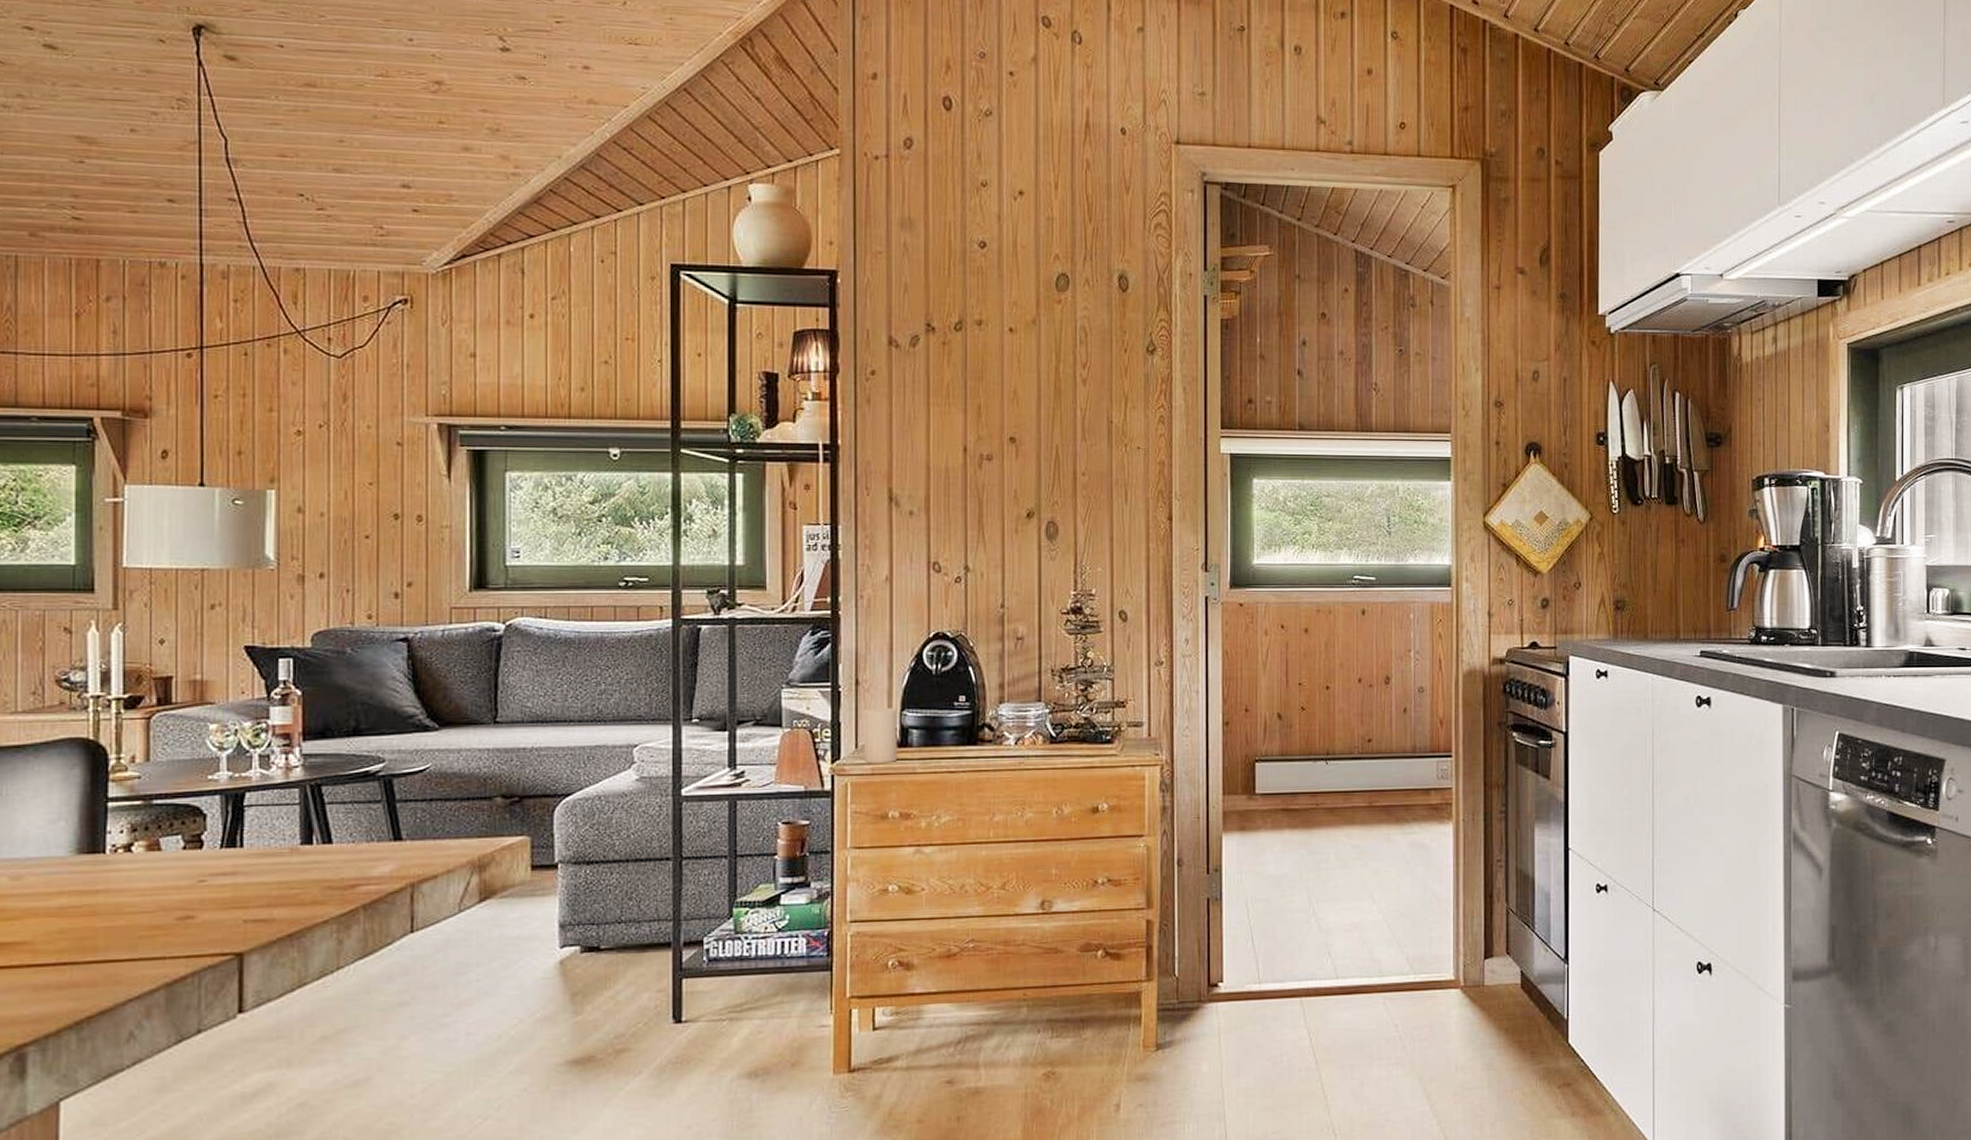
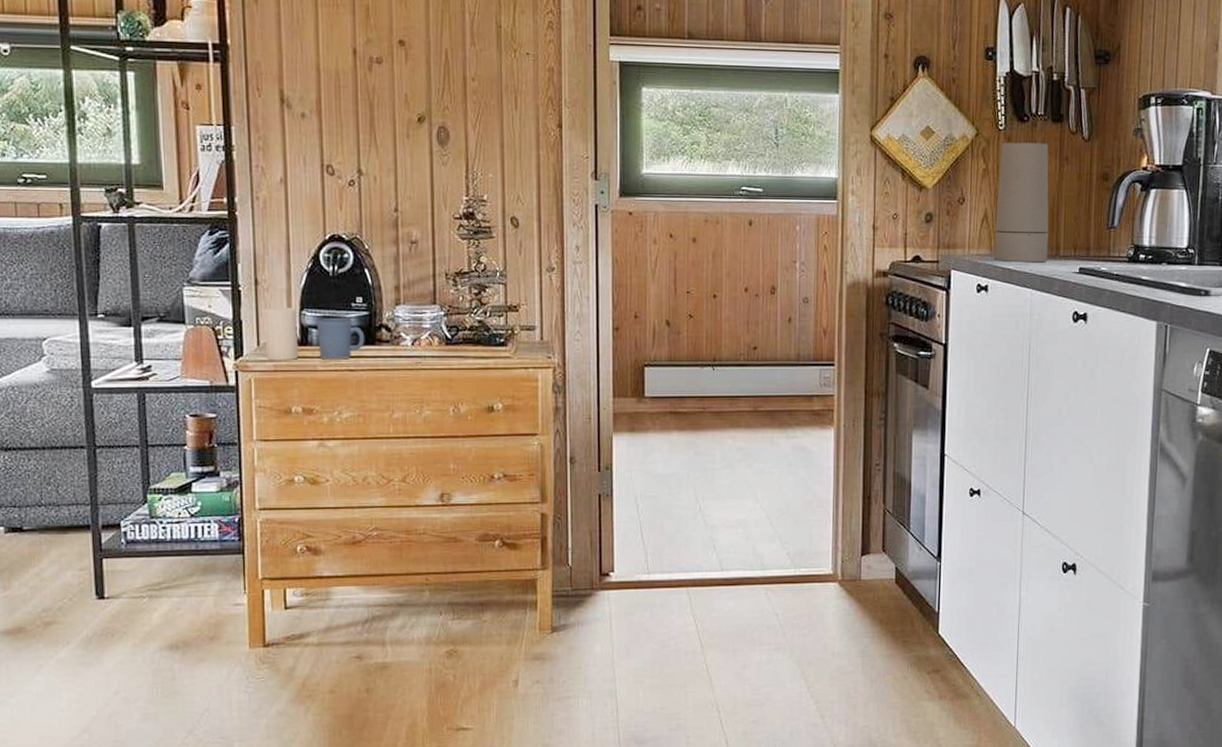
mug: none [918,717,967,763] -> present [317,317,365,361]
canister: none [1613,526,1667,647] -> present [994,142,1049,263]

